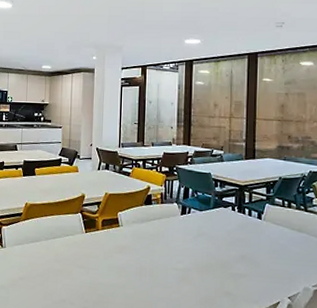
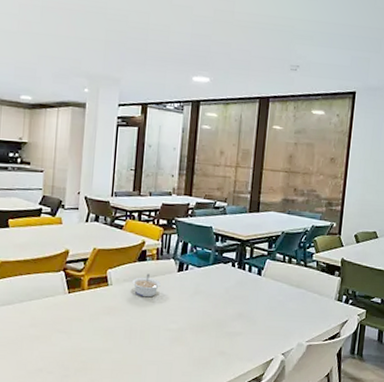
legume: none [140,216,166,238] -> present [132,273,161,298]

